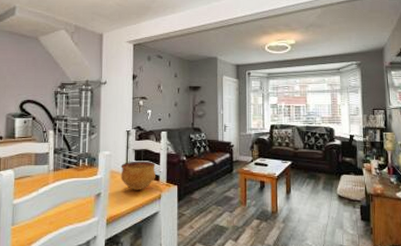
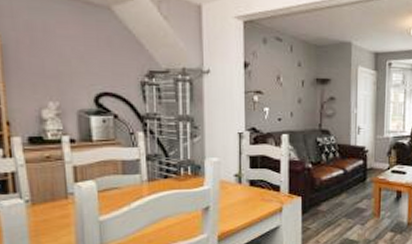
bowl: present [120,161,156,190] -> none [233,169,275,203]

